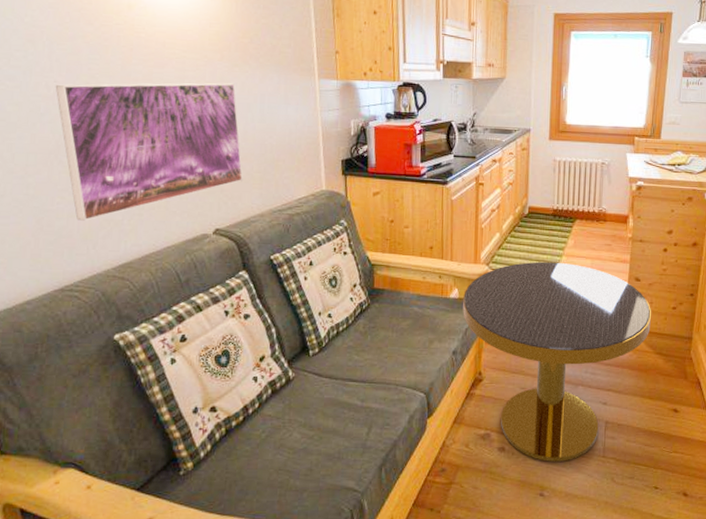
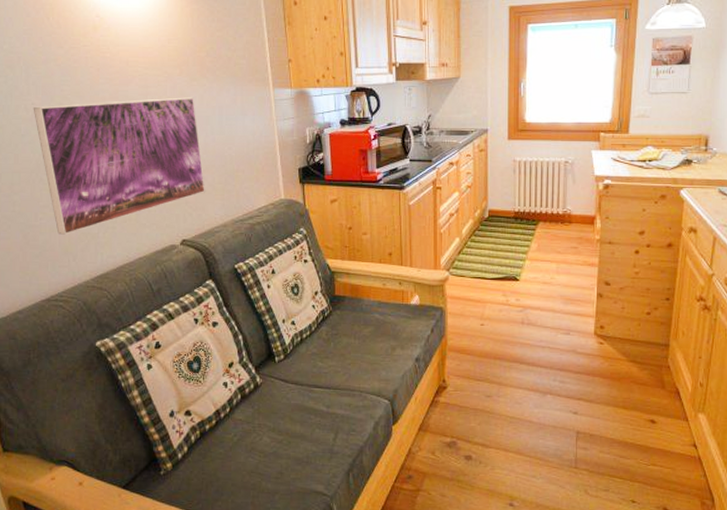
side table: present [463,261,651,462] -> none [424,266,623,472]

